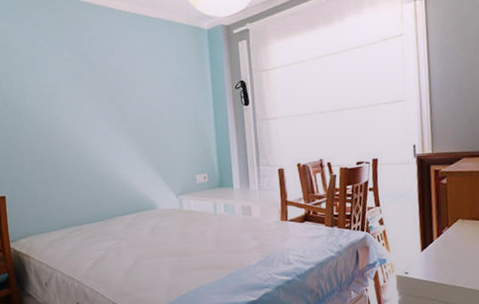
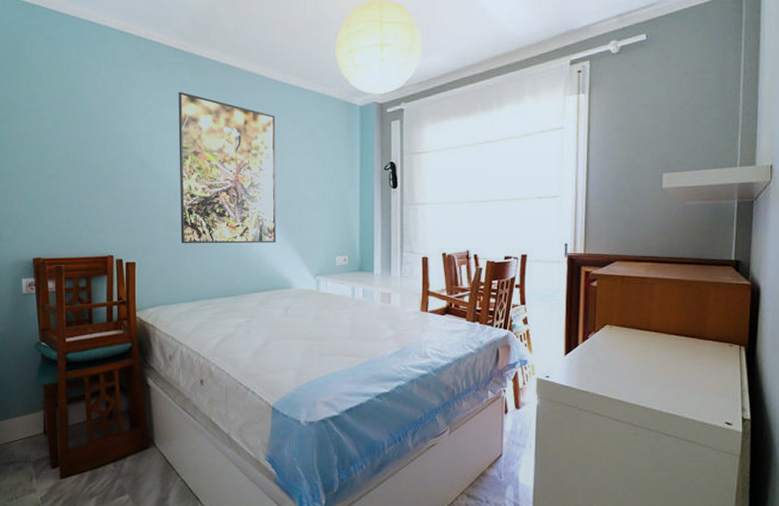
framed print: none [32,29,138,175] -> present [178,91,277,244]

